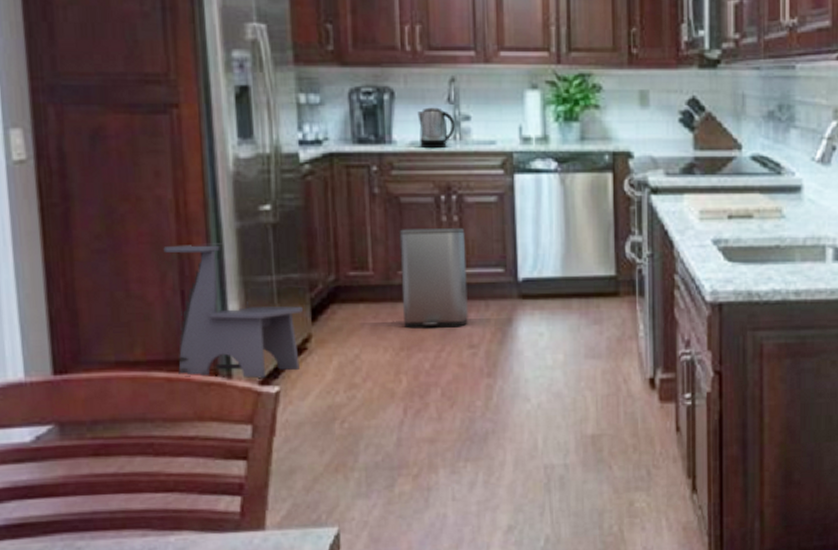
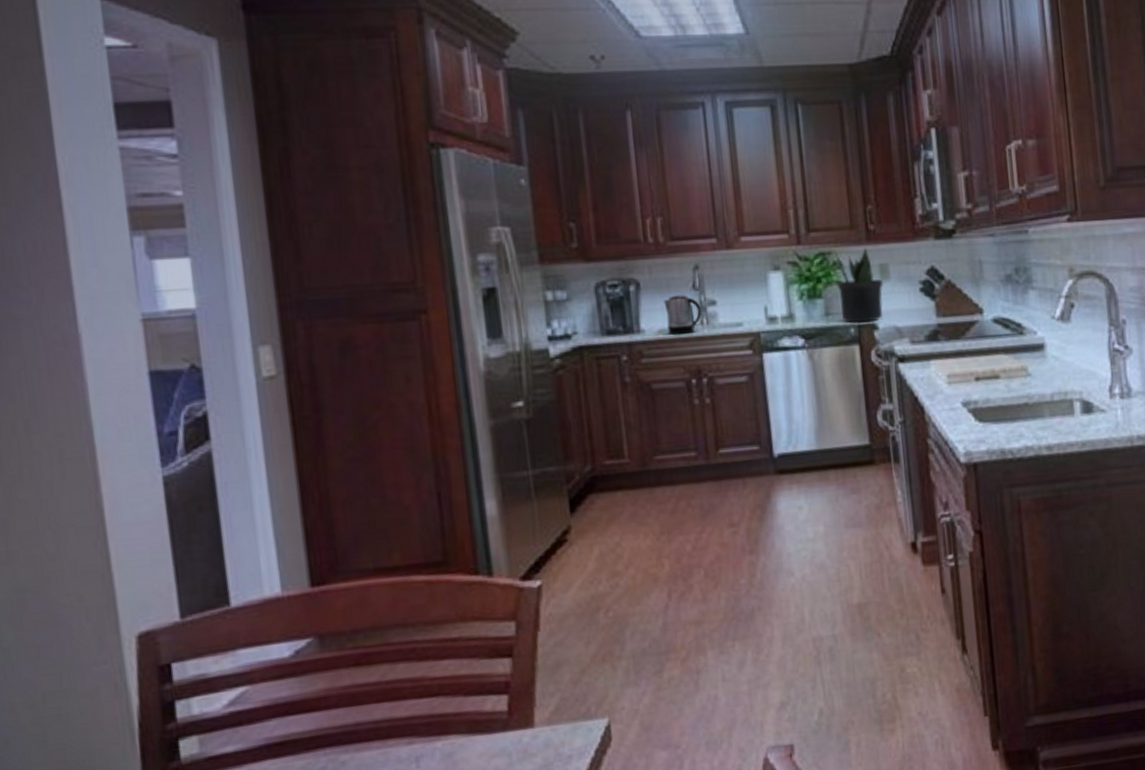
step stool: present [163,243,304,378] -> none [417,442,562,579]
pedal bin: present [399,227,468,329] -> none [652,408,727,512]
planter: none [594,71,643,150] -> present [833,248,884,323]

